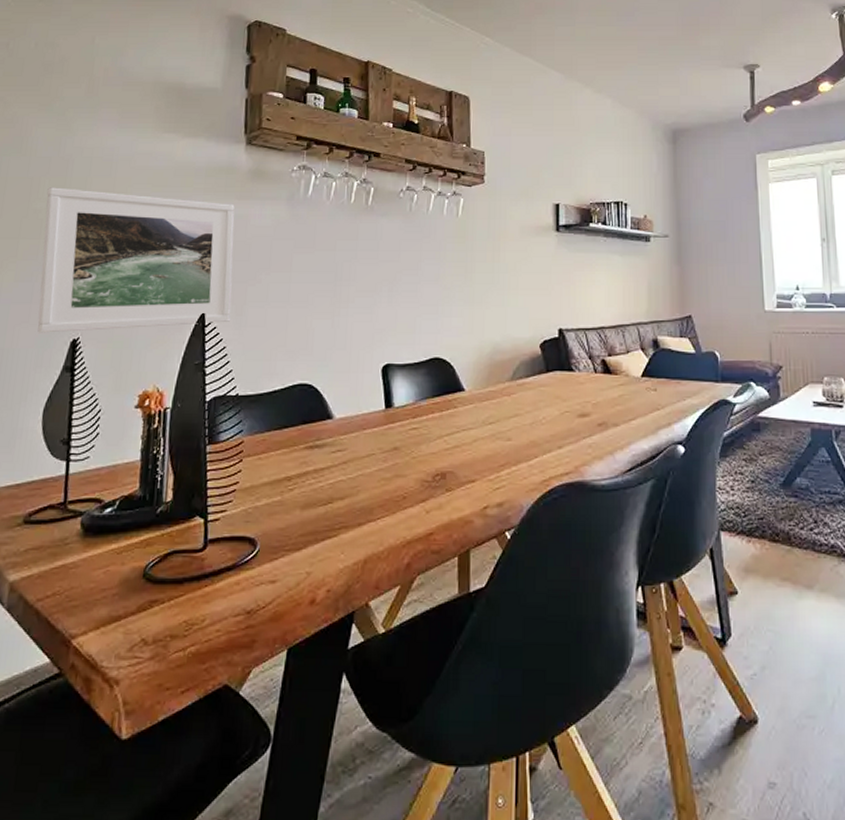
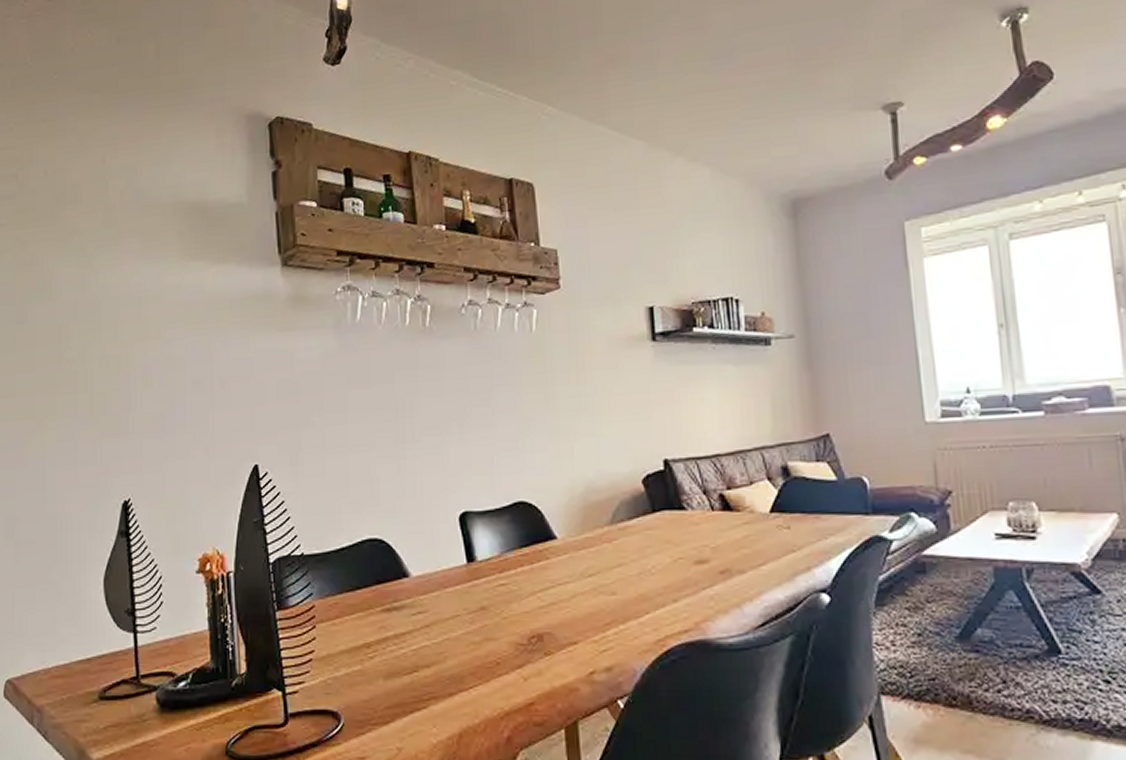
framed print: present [37,187,235,333] -> none [77,333,286,496]

